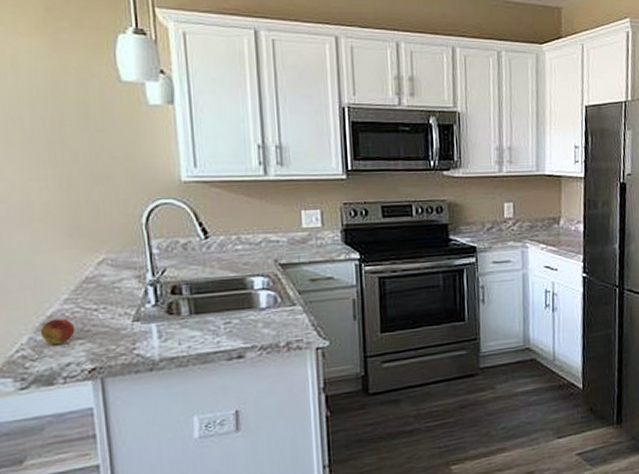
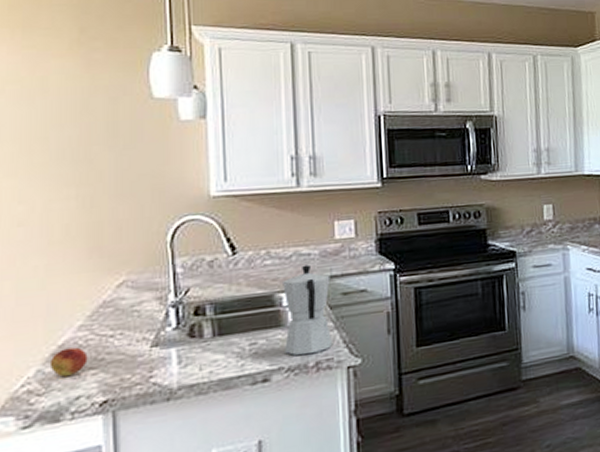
moka pot: none [253,251,302,336] -> present [283,264,333,356]

